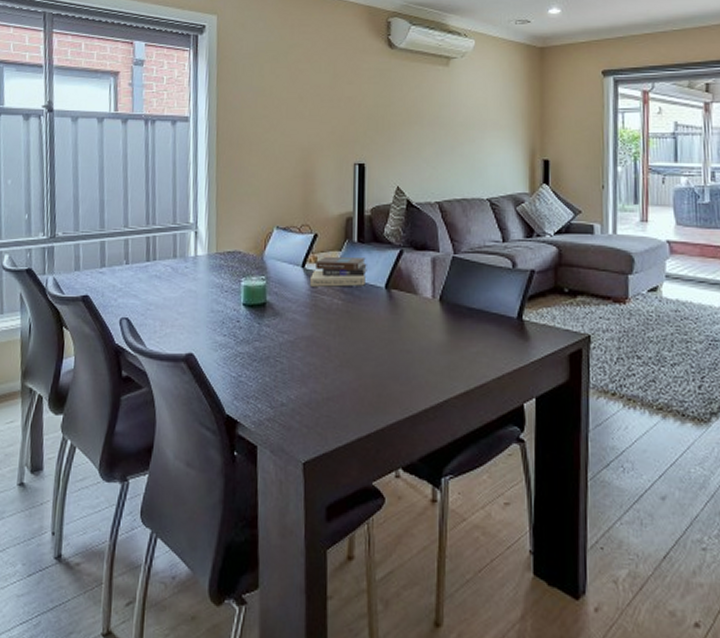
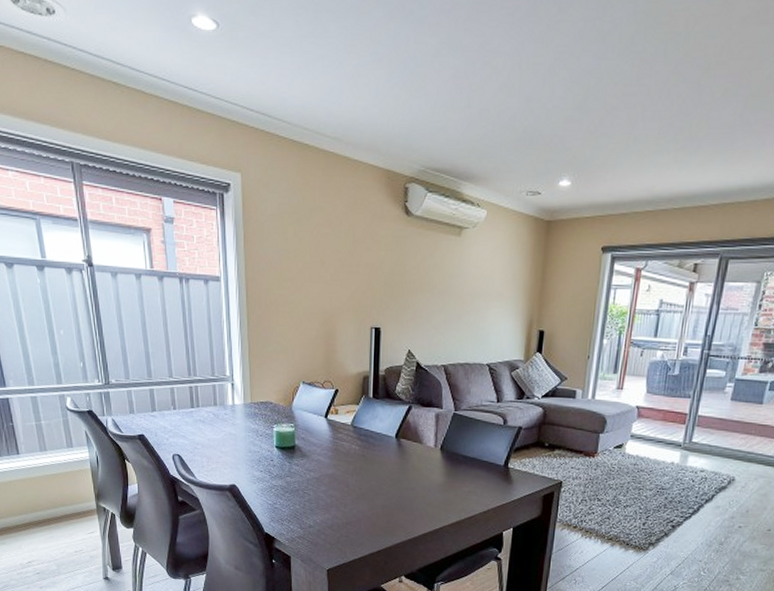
books: present [309,256,367,287] -> none [331,408,381,435]

